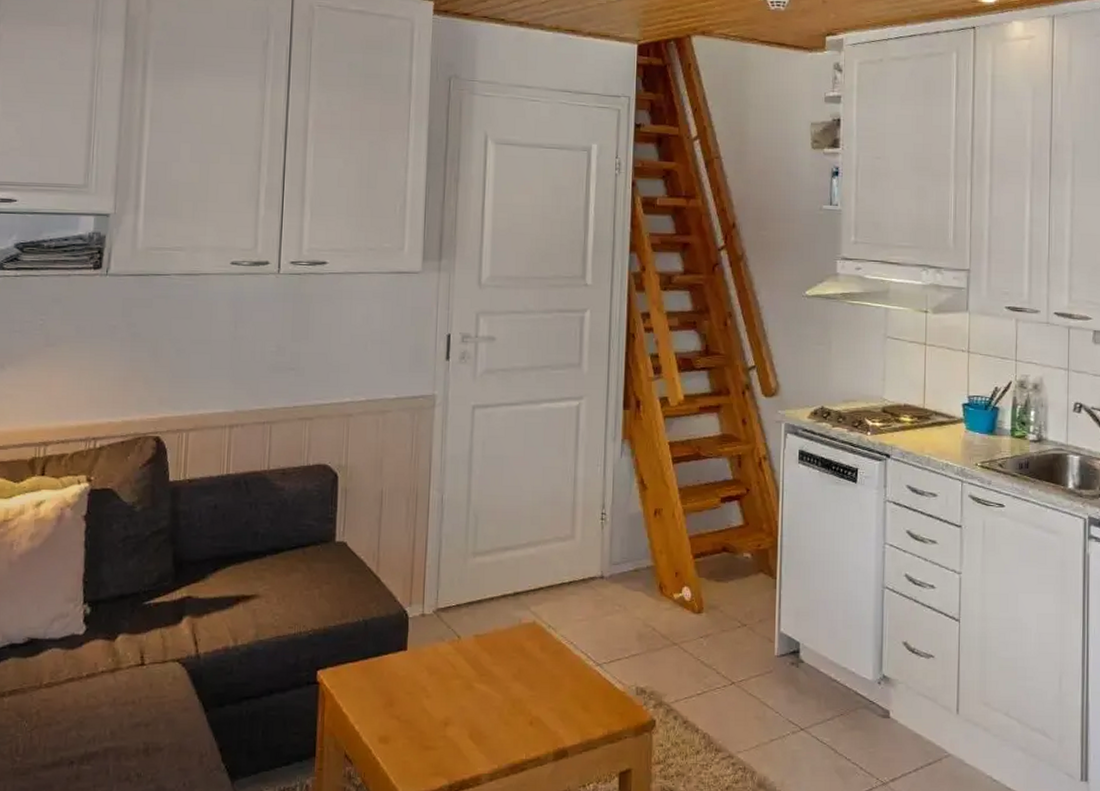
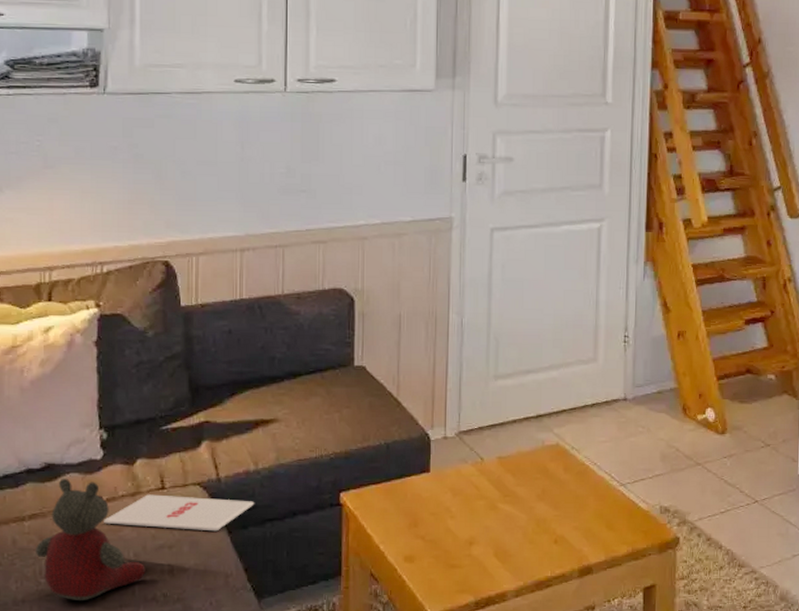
stuffed bear: none [12,653,121,781] -> present [35,478,146,601]
magazine: none [82,671,233,710] -> present [104,494,255,532]

